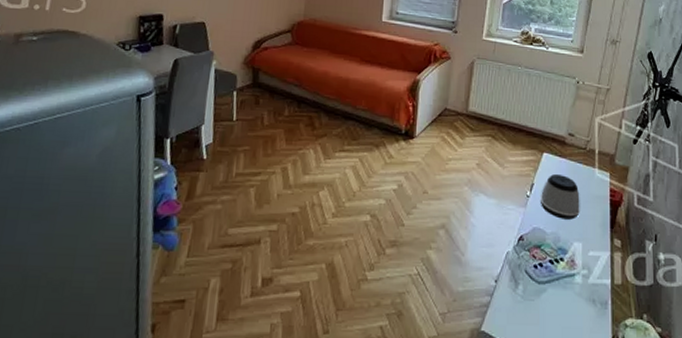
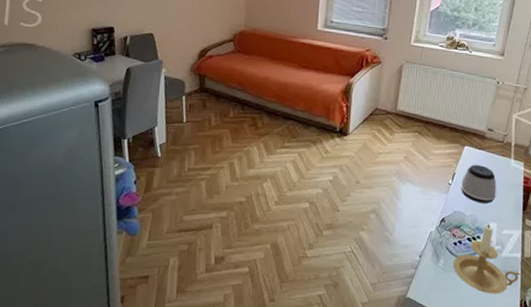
candle holder: none [533,244,611,329] -> present [453,224,520,294]

